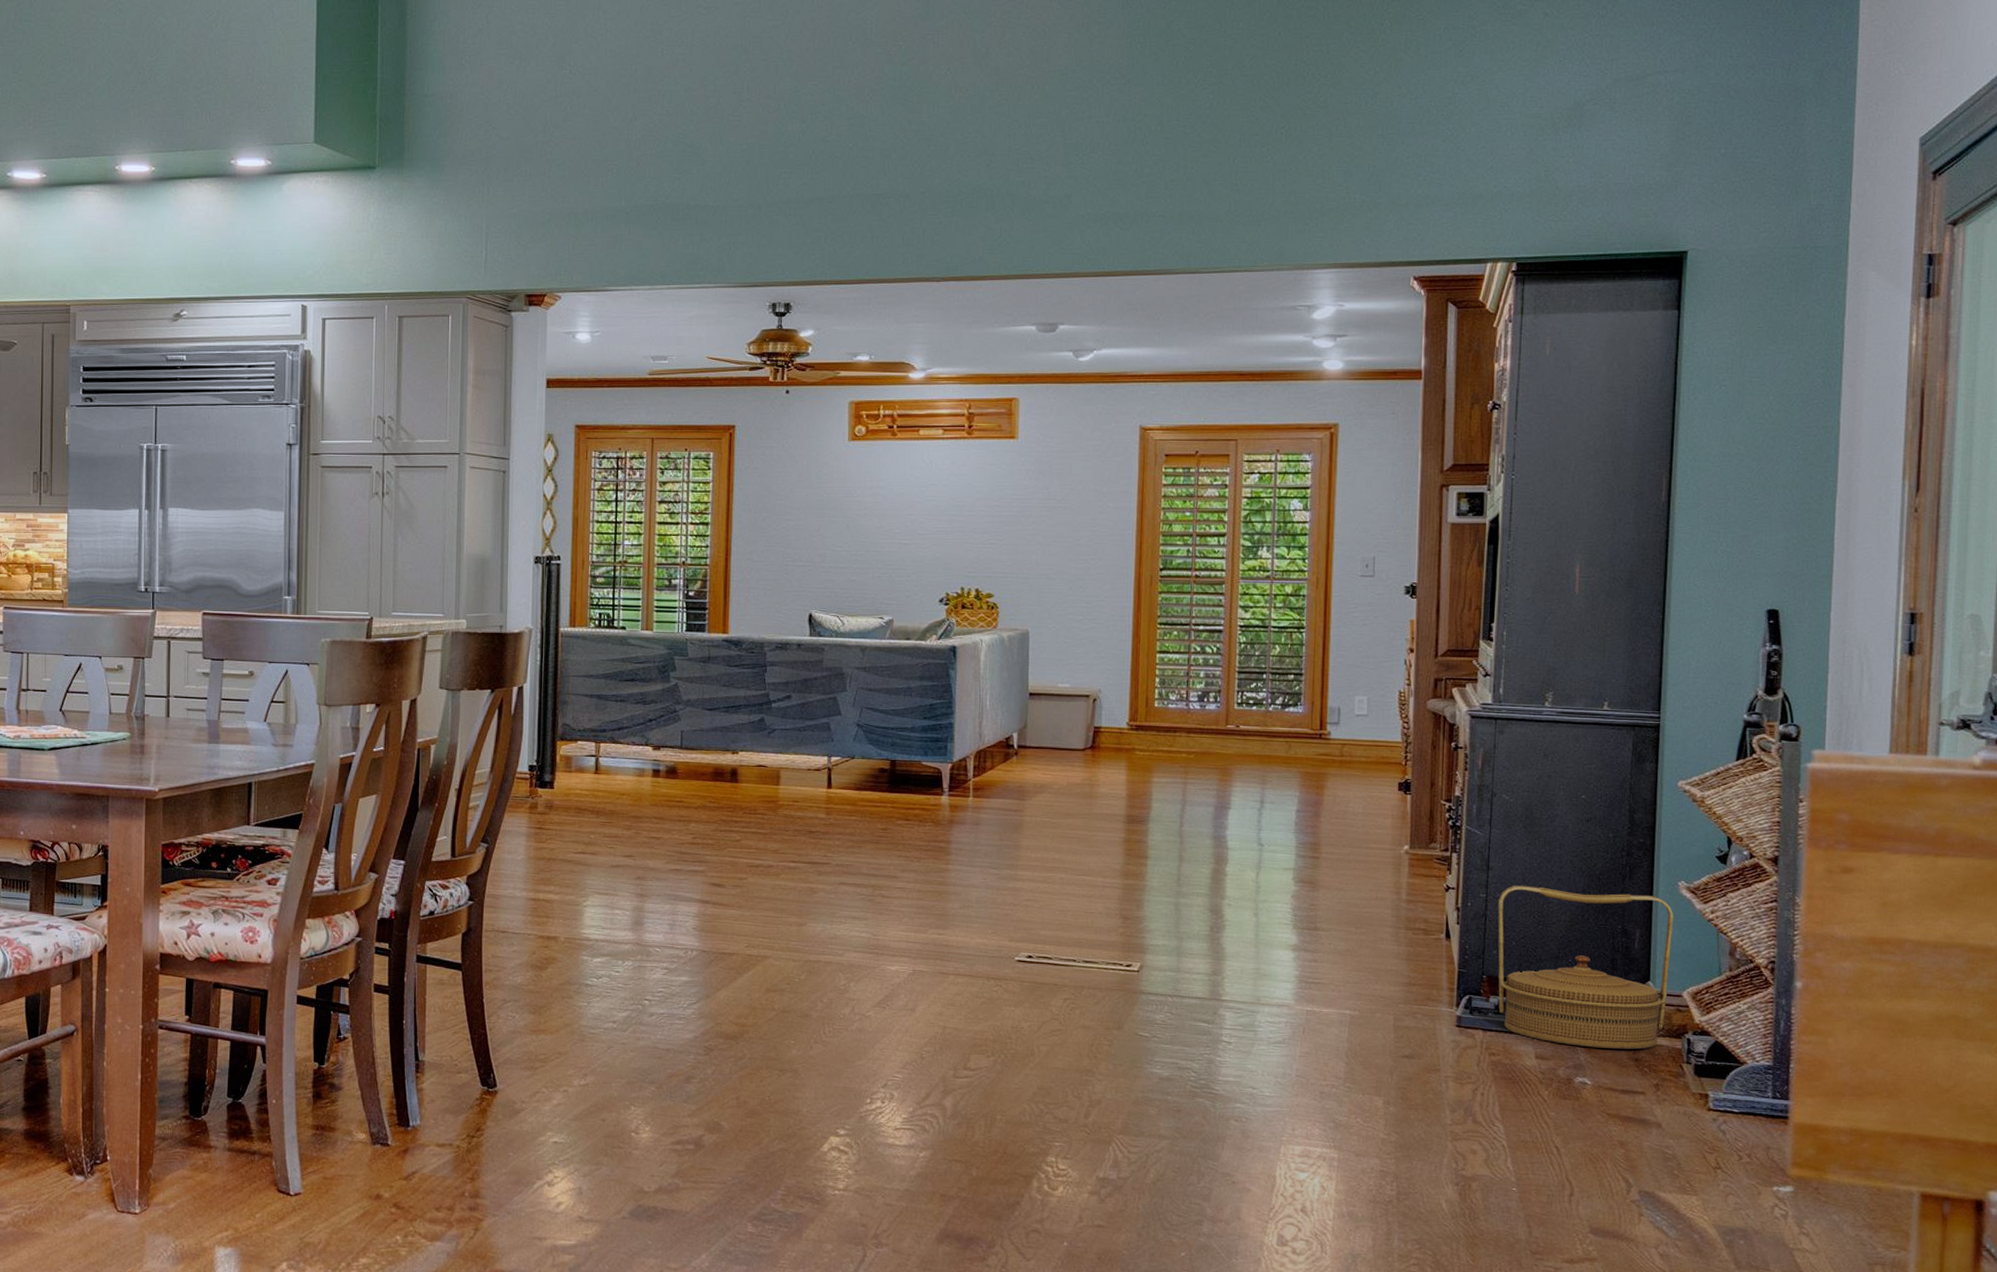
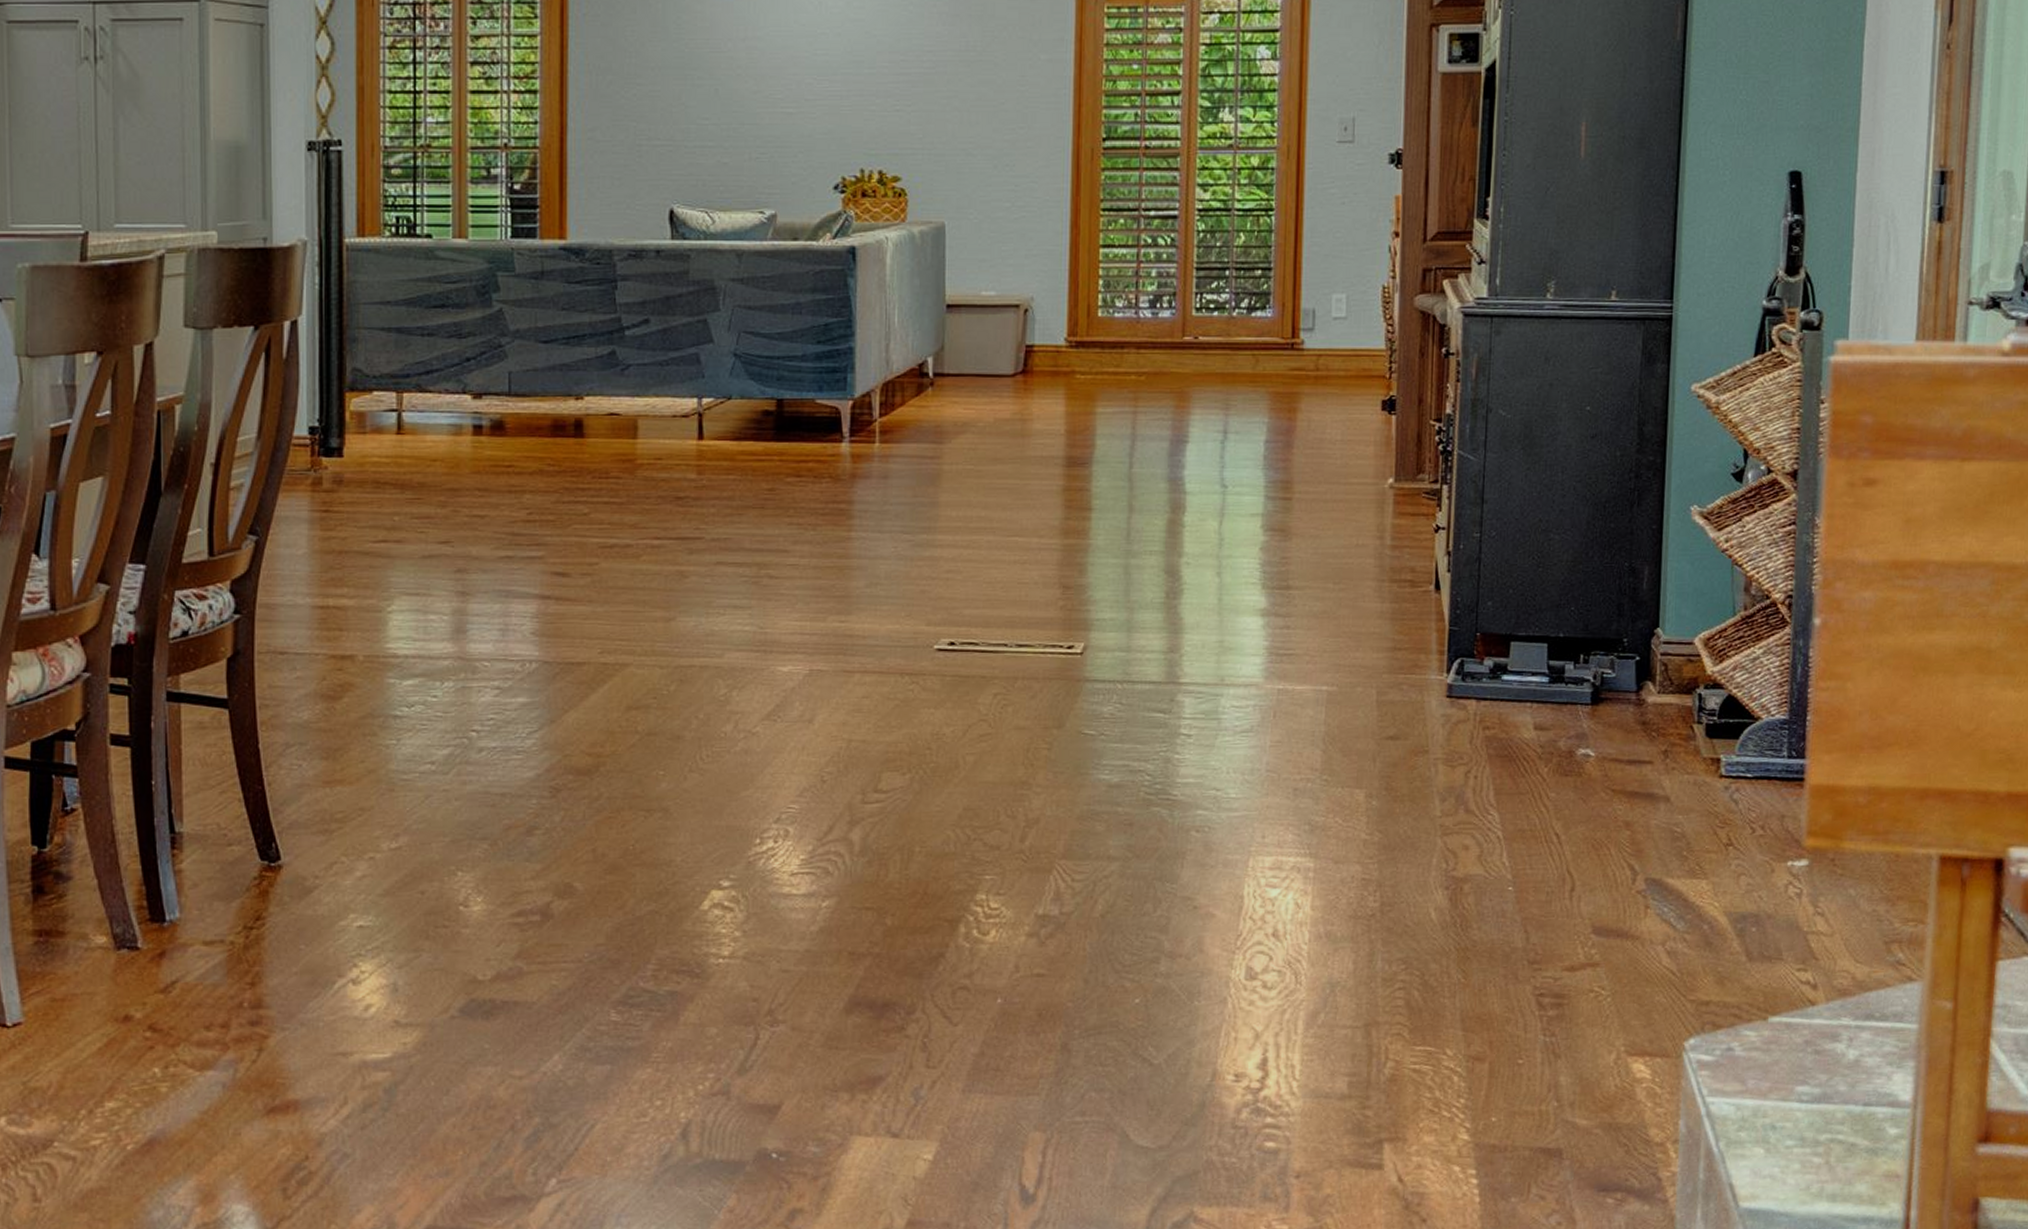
basket: present [1497,885,1674,1050] -> none [1493,520,1686,712]

